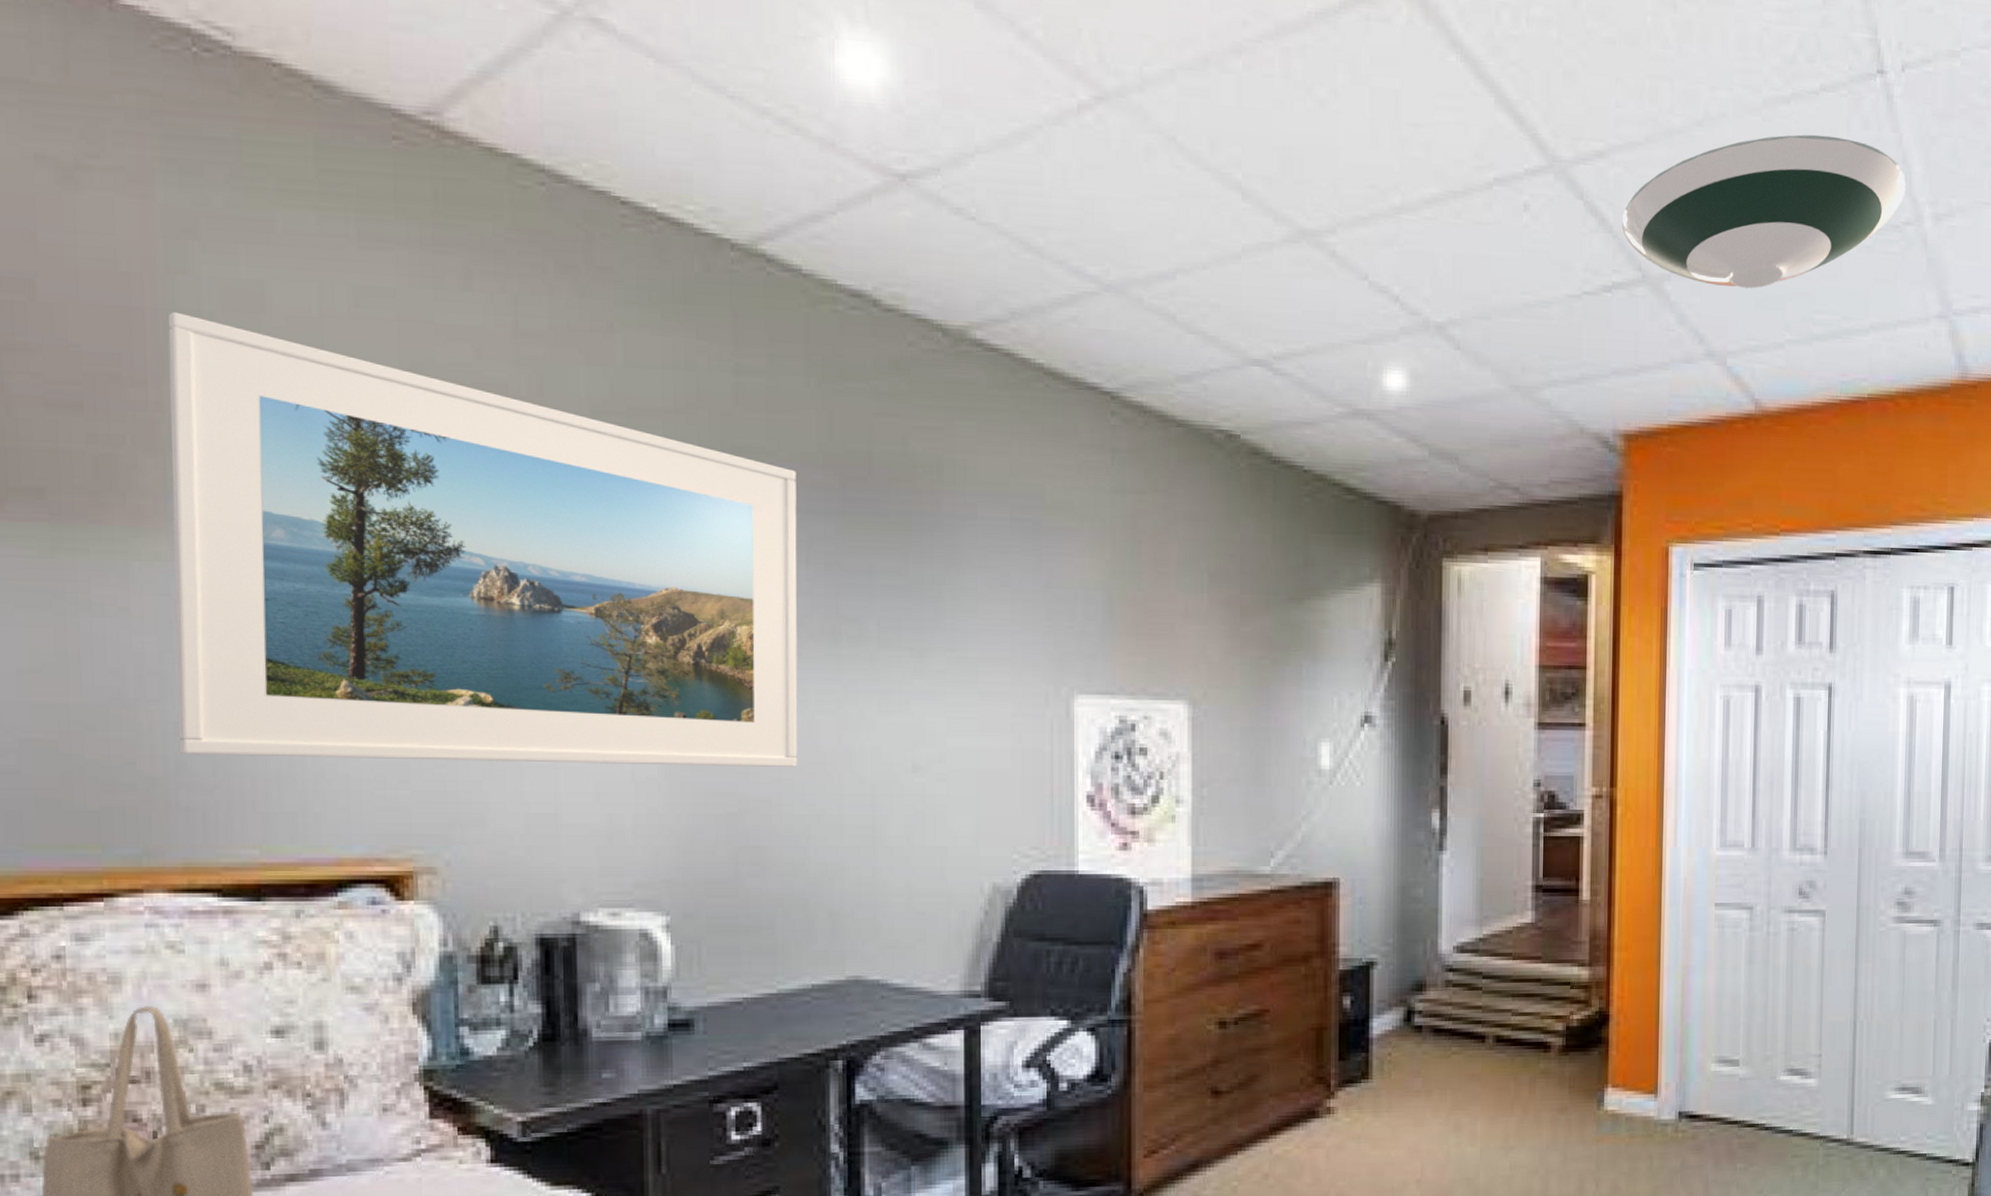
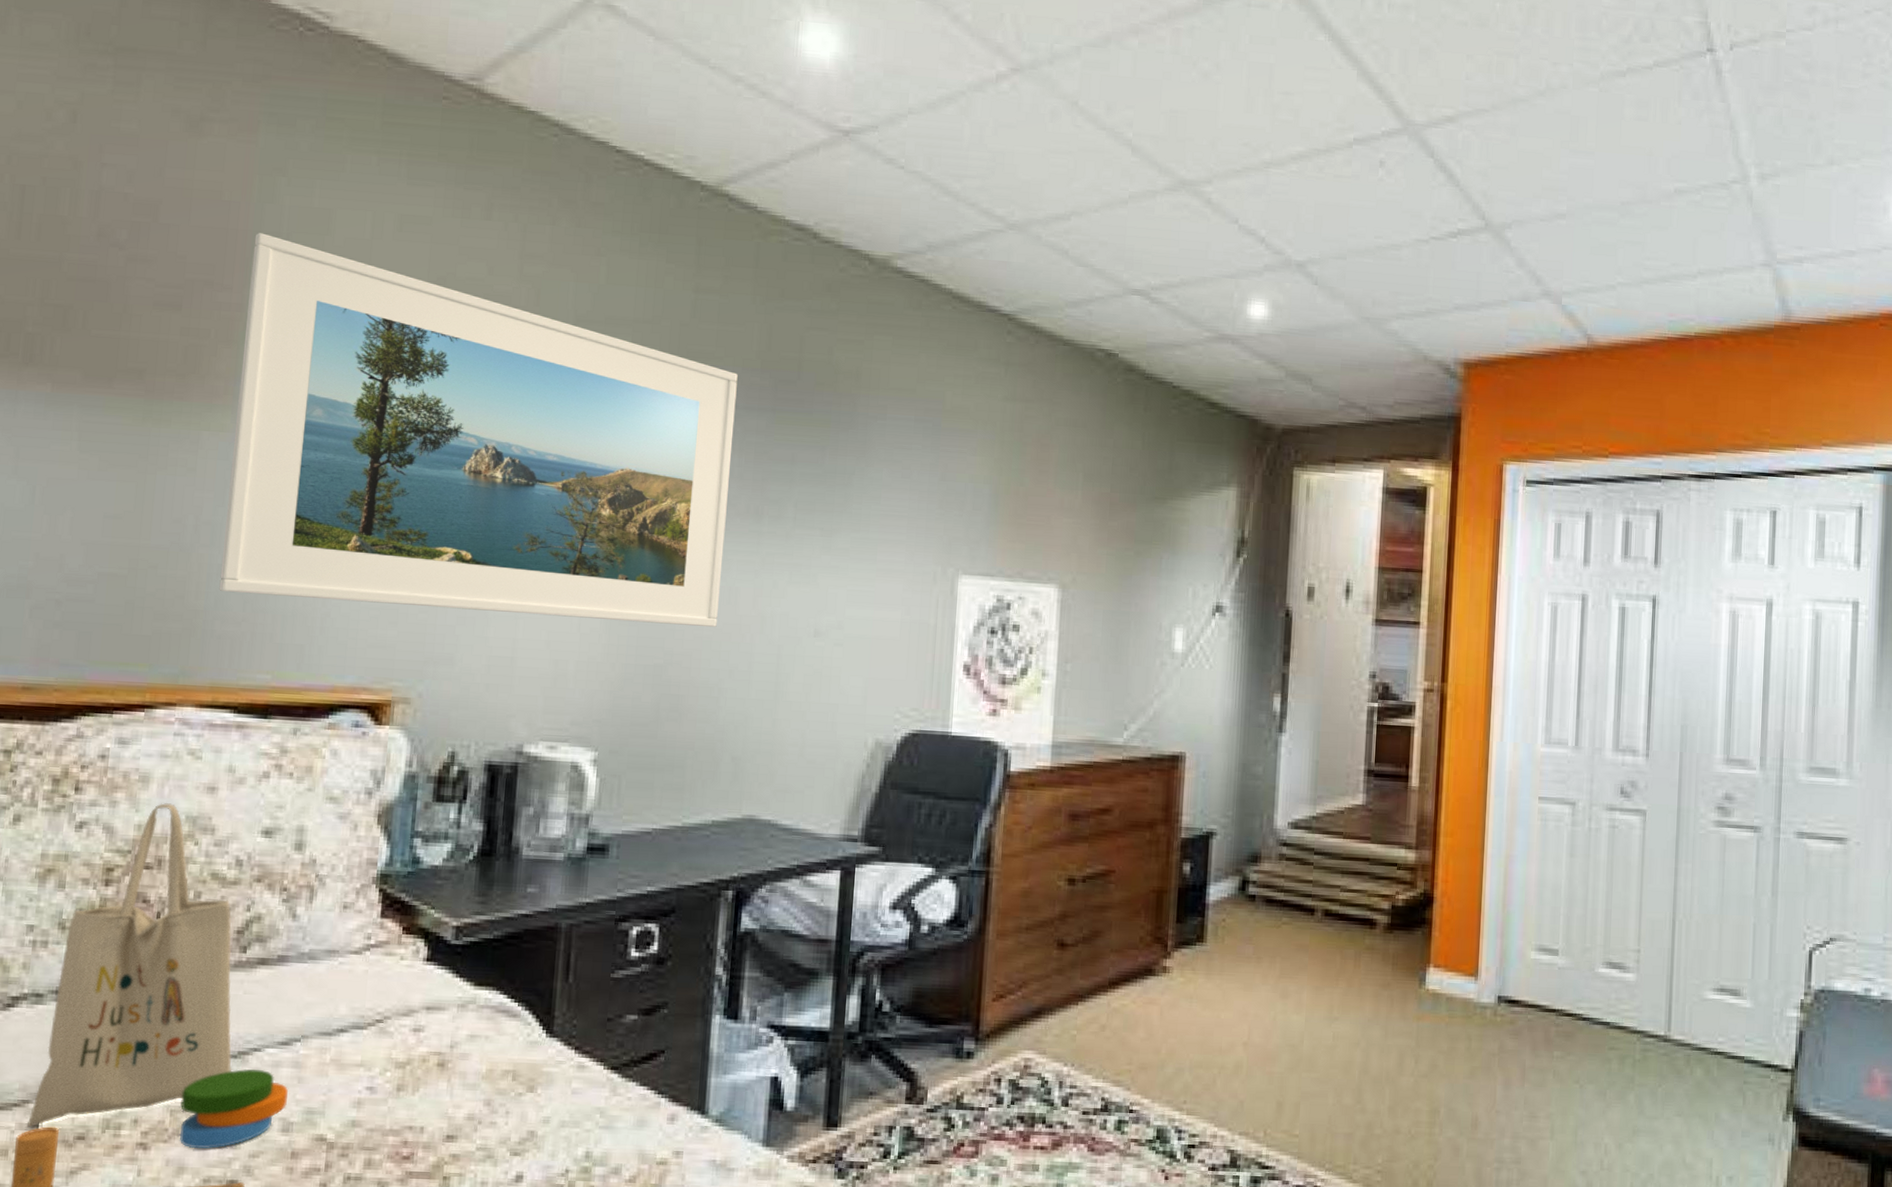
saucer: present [1621,134,1906,289] -> none [1467,103,1733,237]

